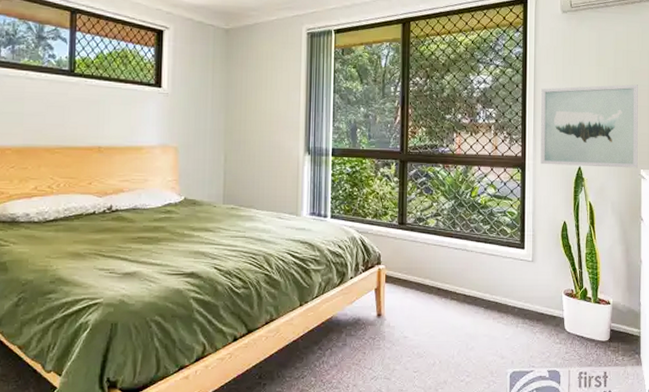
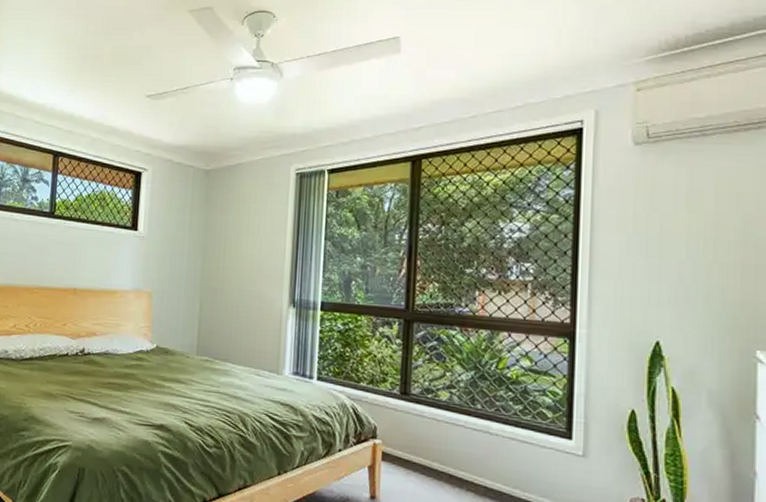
wall art: present [541,84,638,168] -> none [598,236,754,349]

